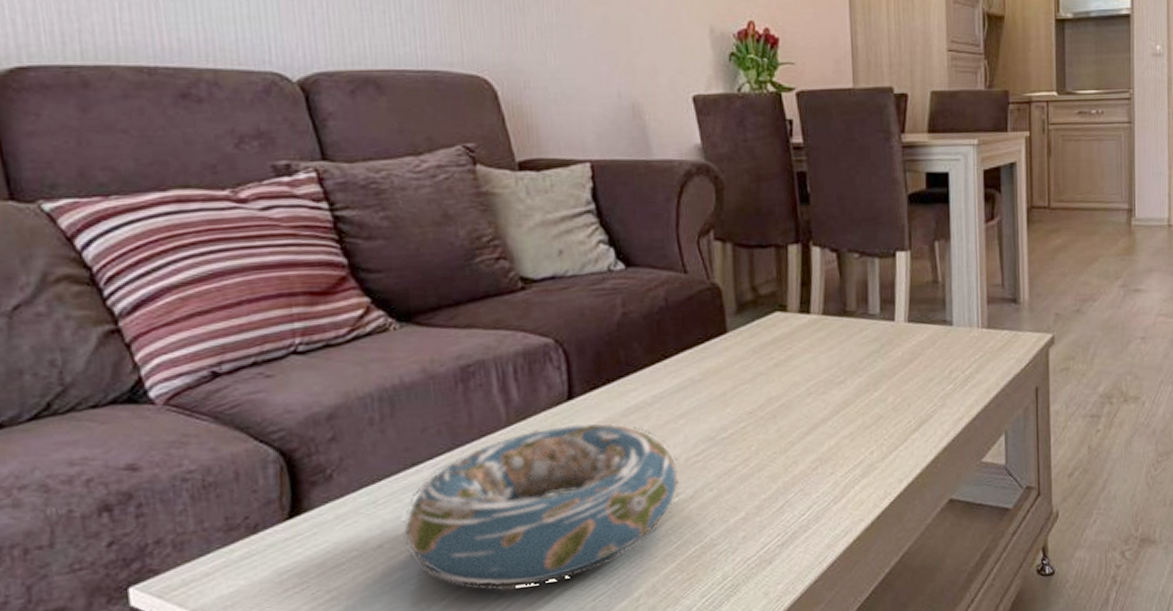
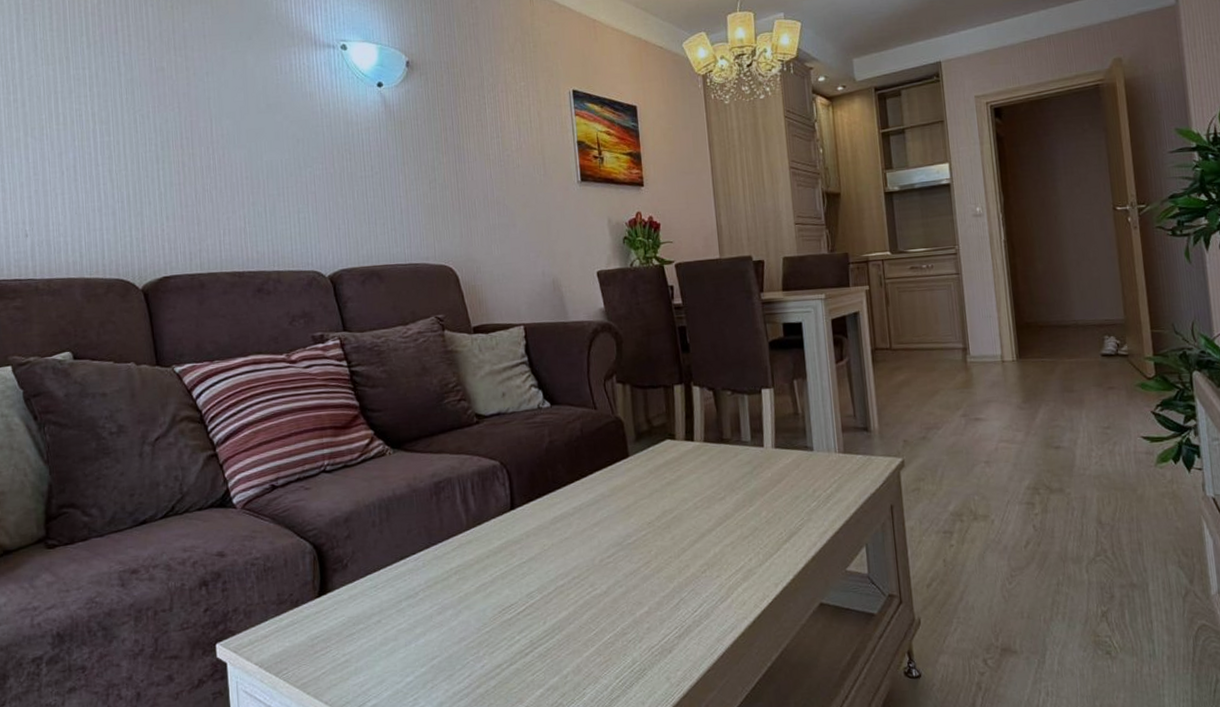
decorative bowl: present [403,421,680,589] -> none [394,527,596,662]

